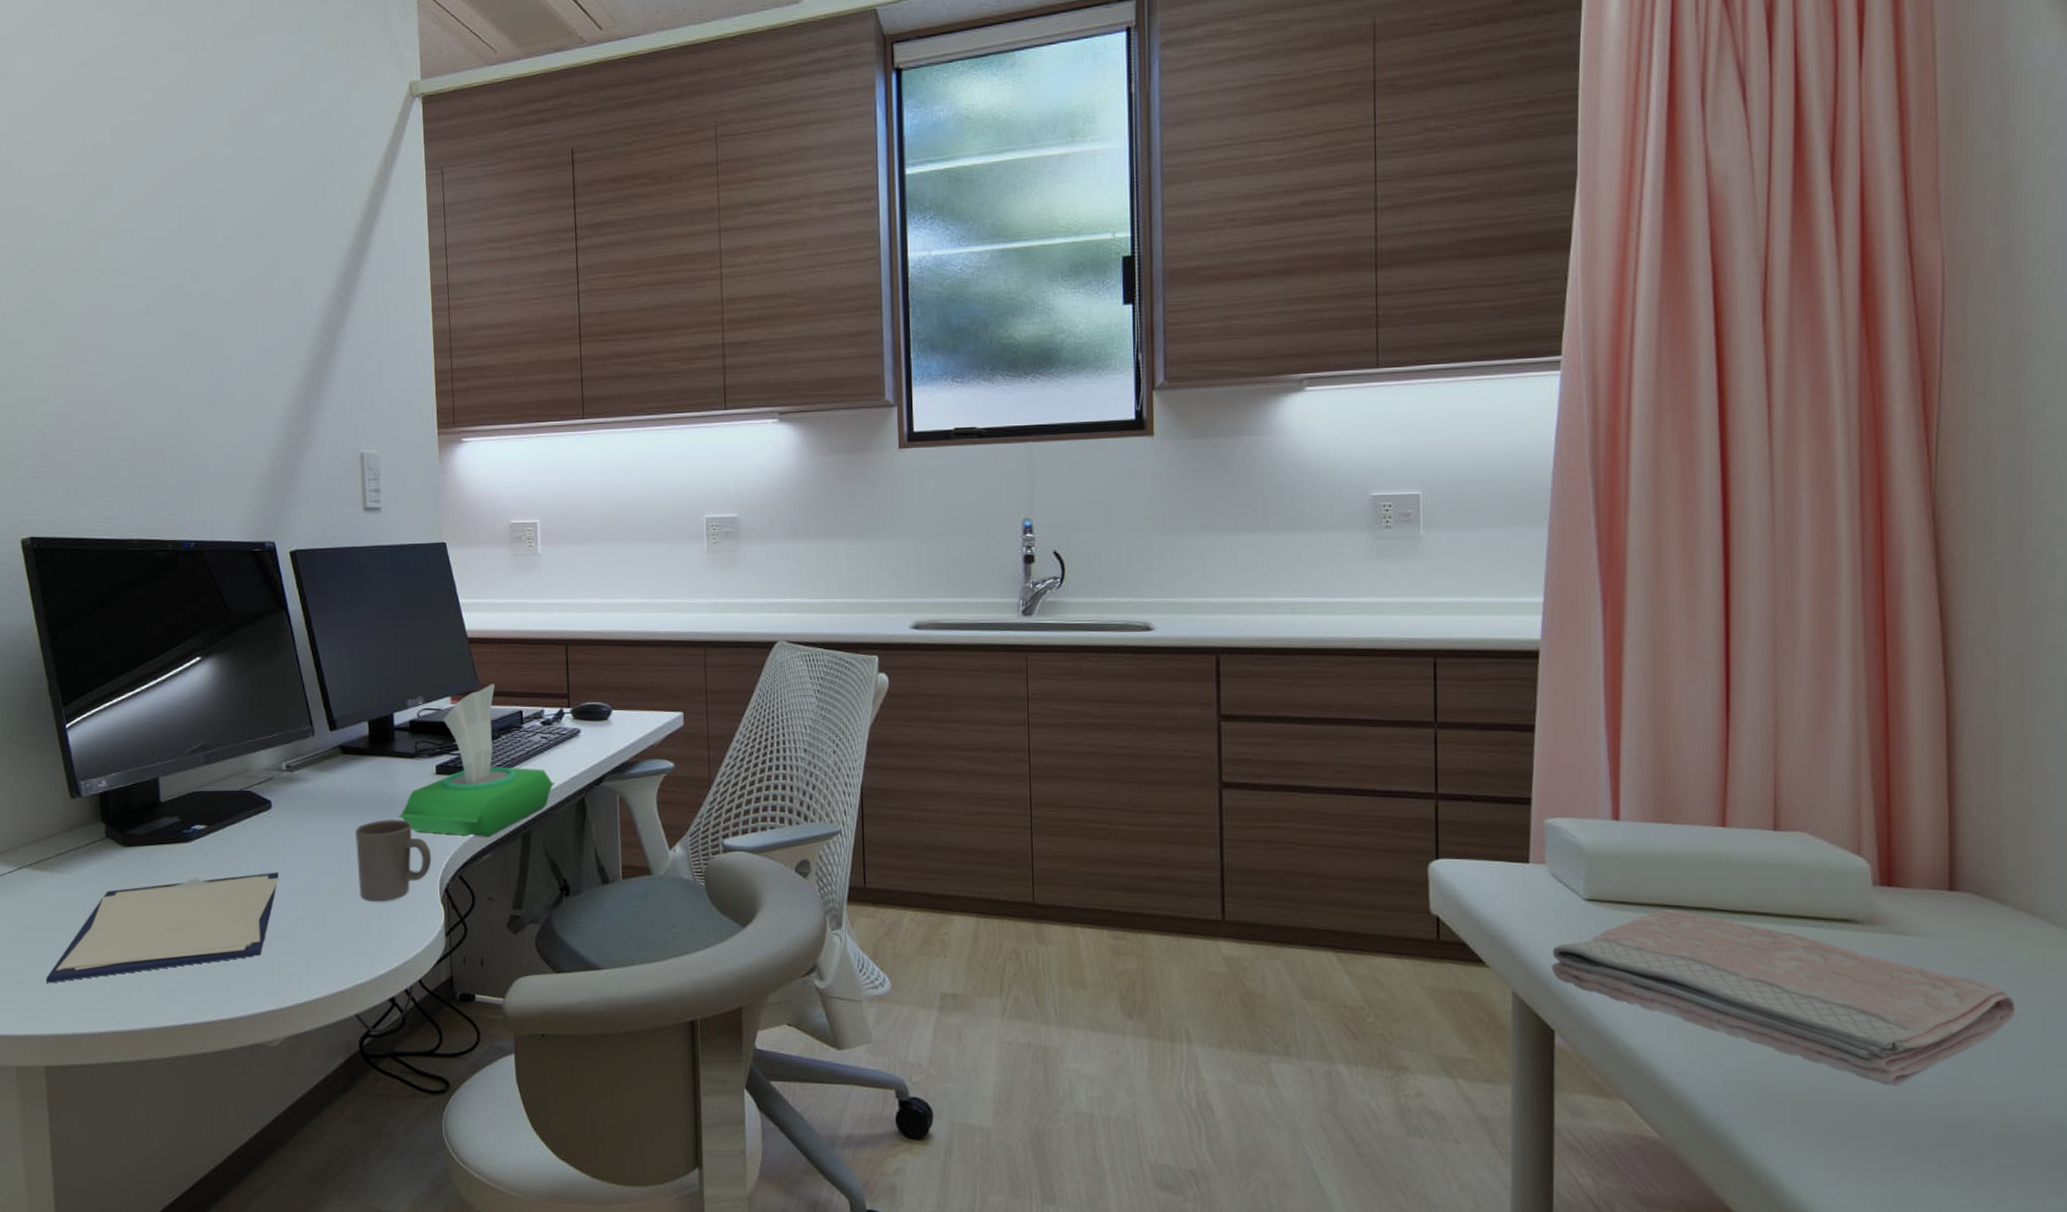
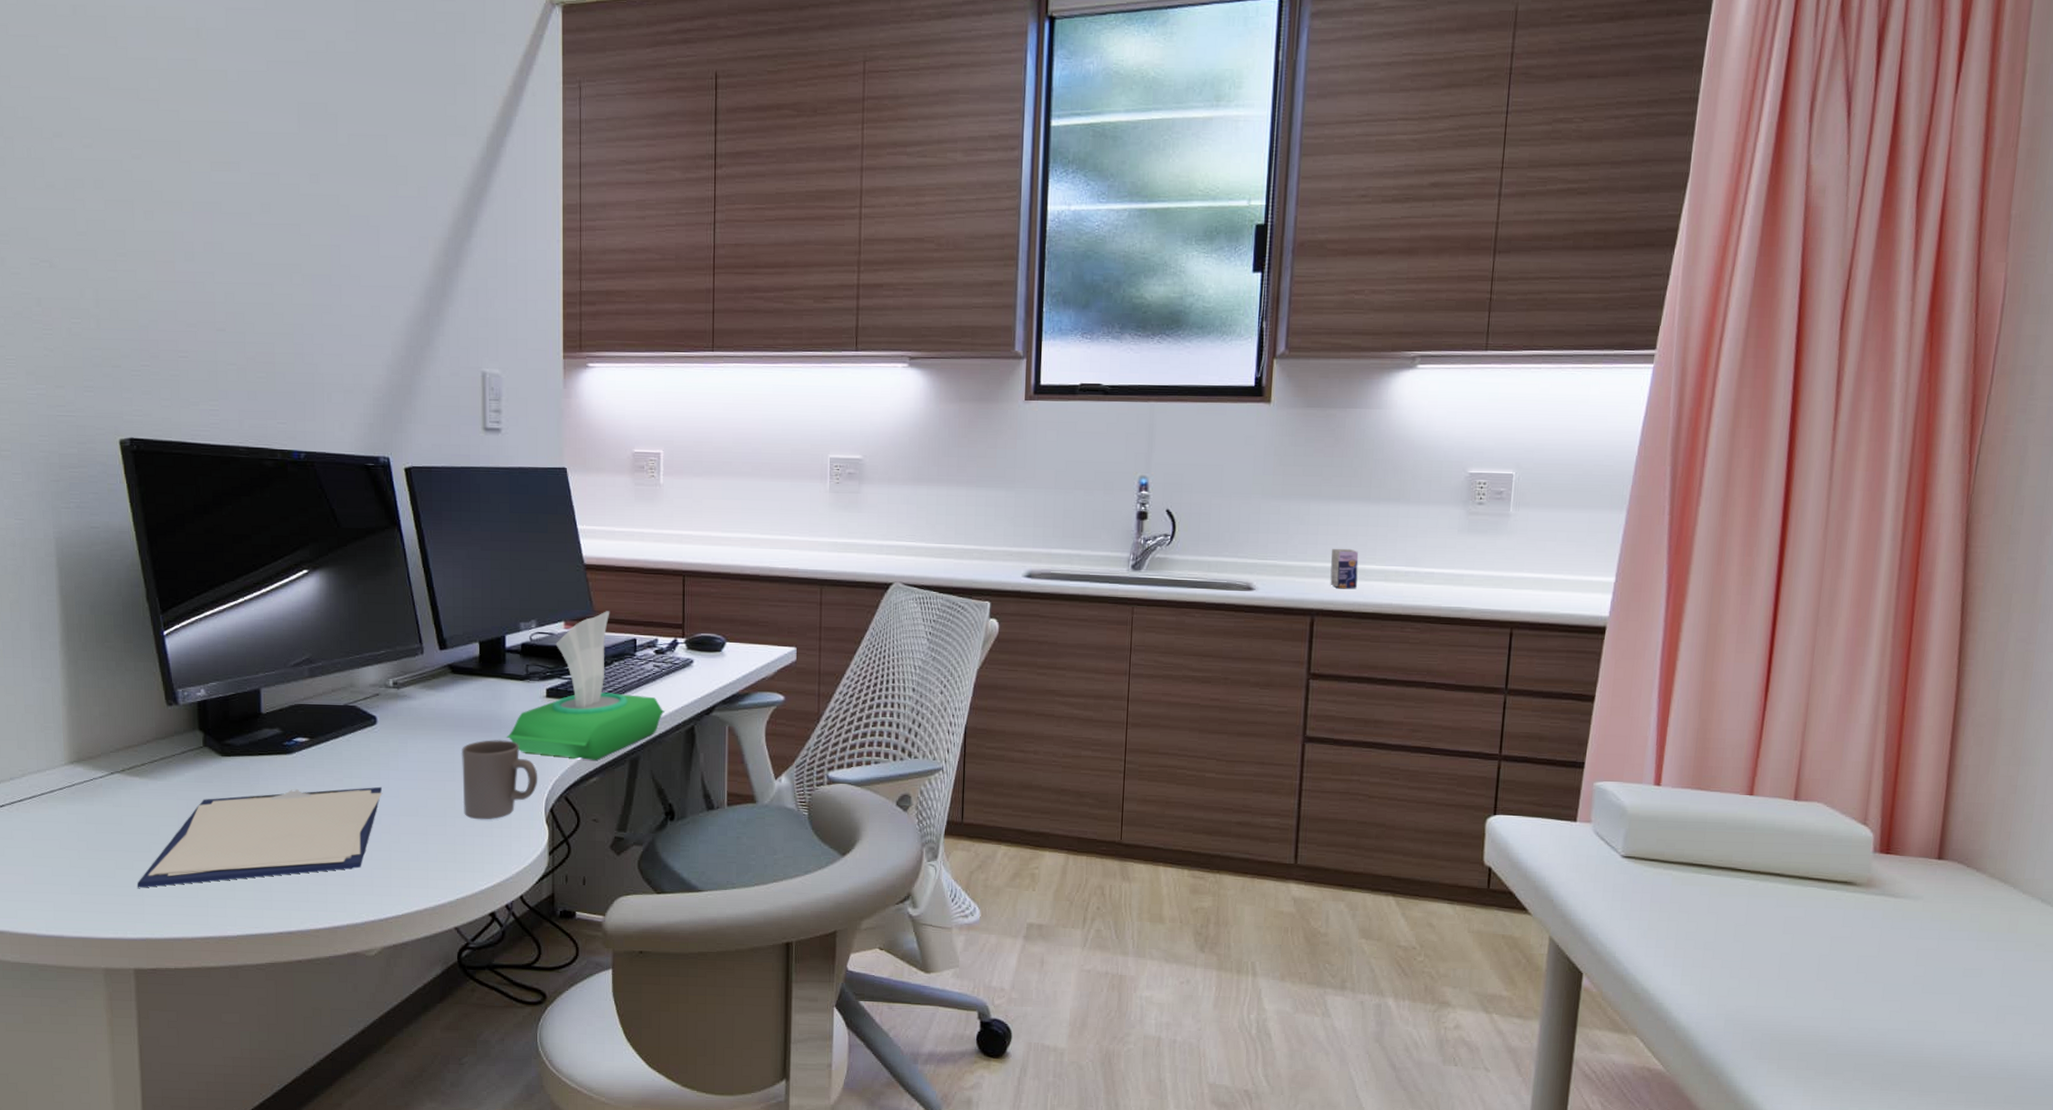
medicine box: none [1231,581,1262,625] -> present [1330,548,1359,589]
towel: present [1551,909,2016,1087] -> none [1586,867,1981,1030]

